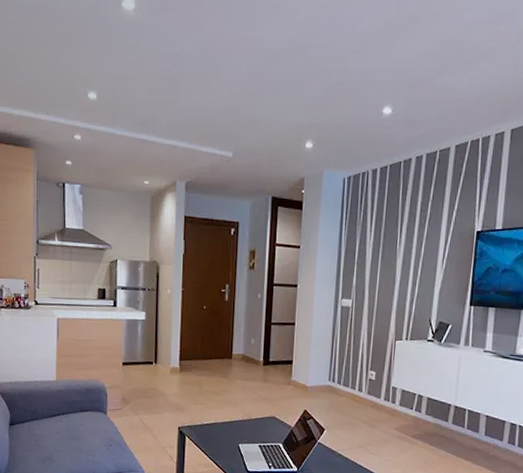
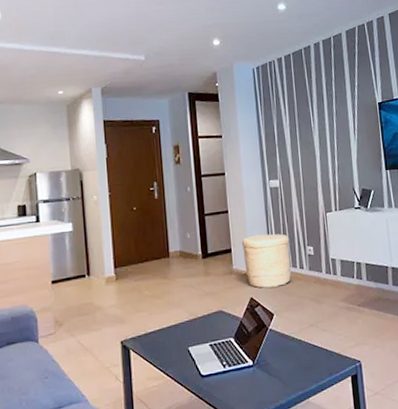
basket: none [303,351,353,404] -> present [241,234,291,288]

